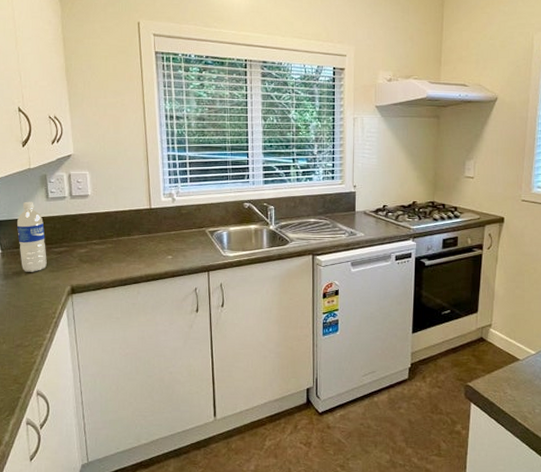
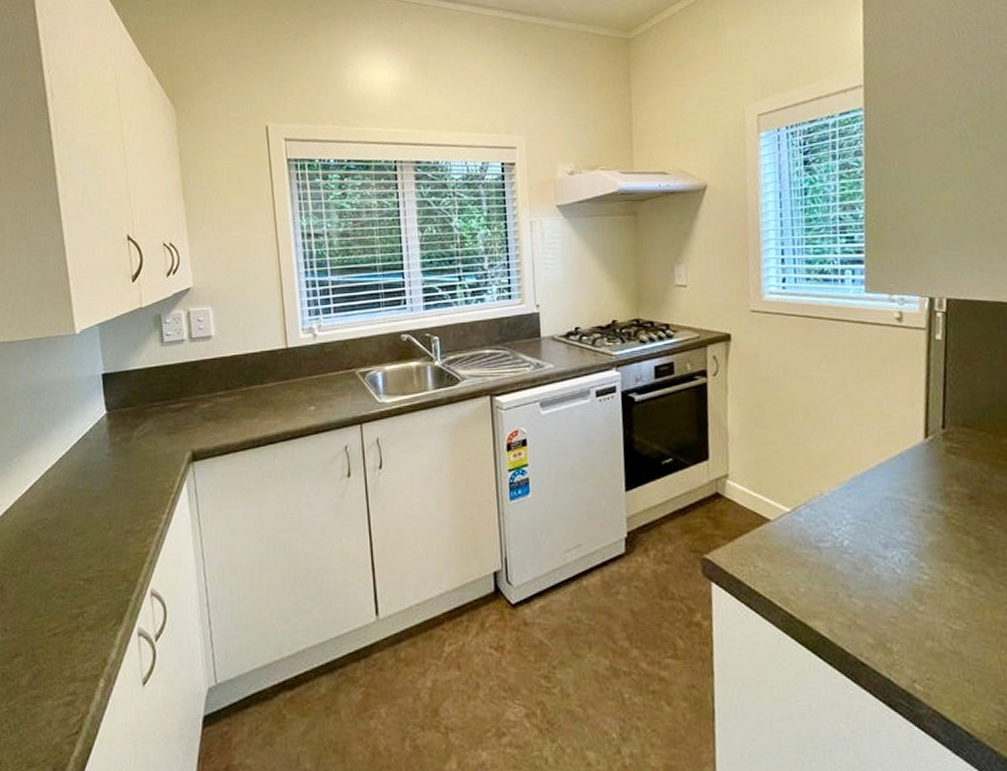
water bottle: present [17,201,47,272] -> none [126,348,162,436]

